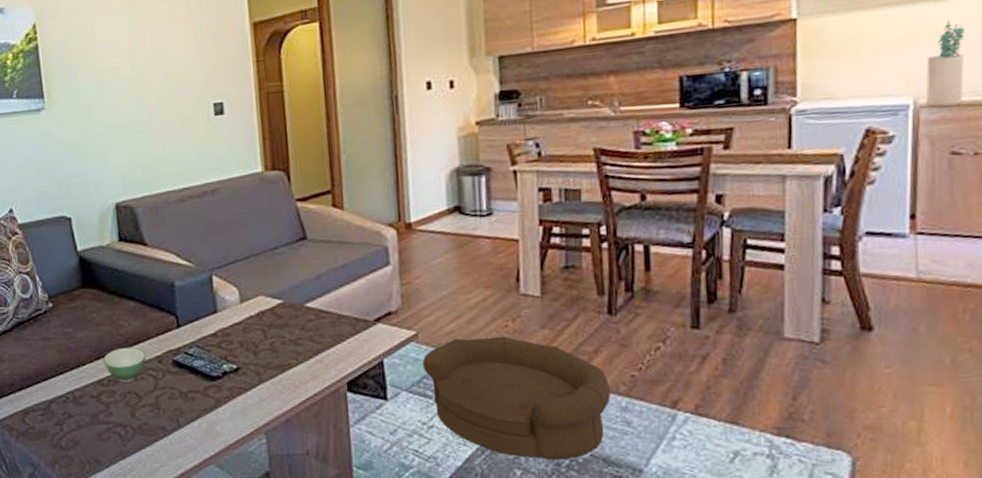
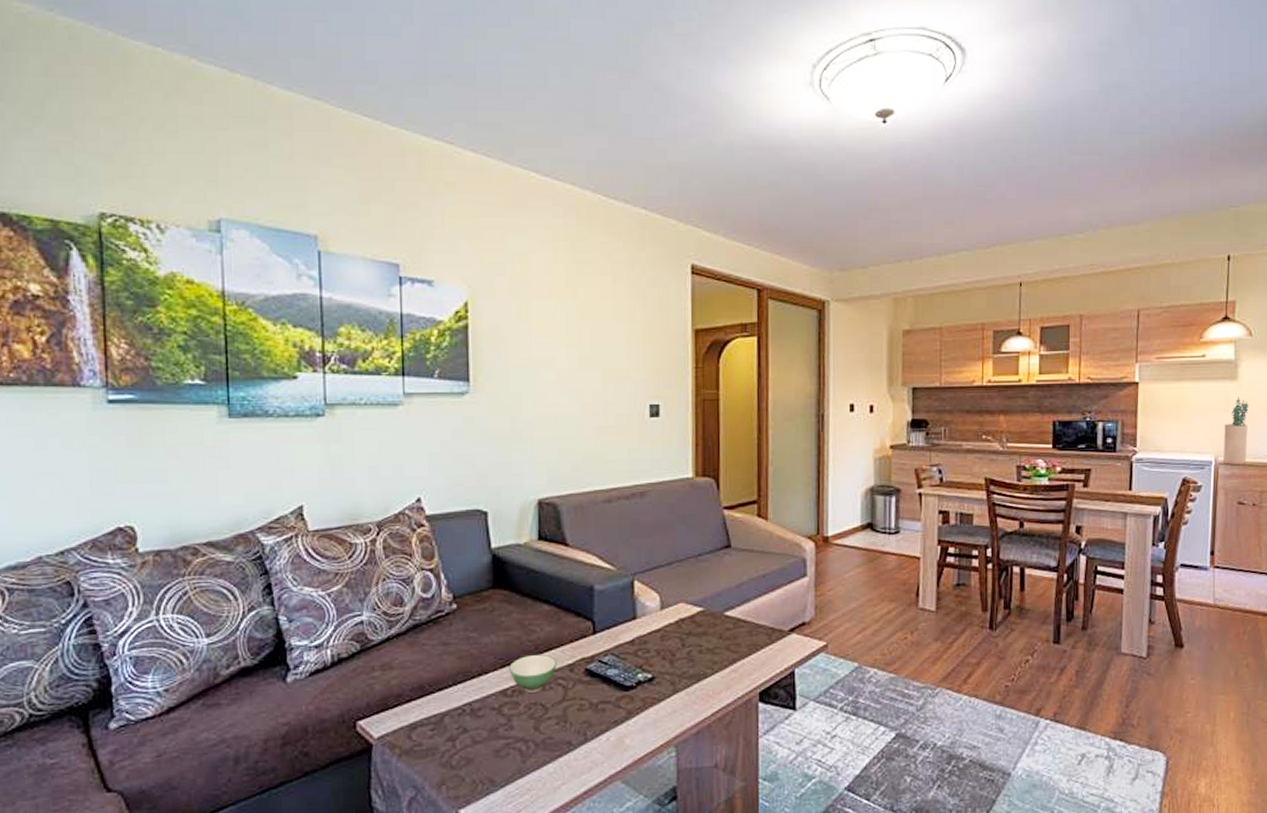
pet bed: present [423,336,610,460] -> none [831,648,988,766]

